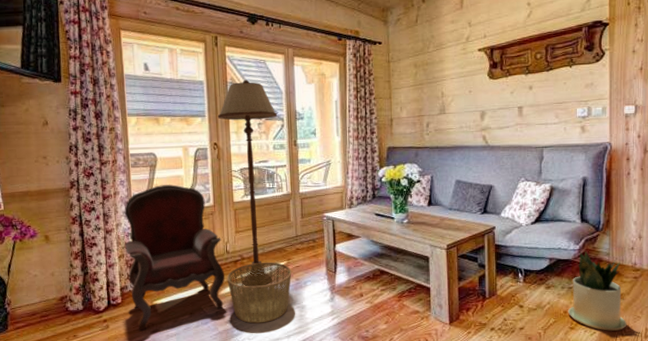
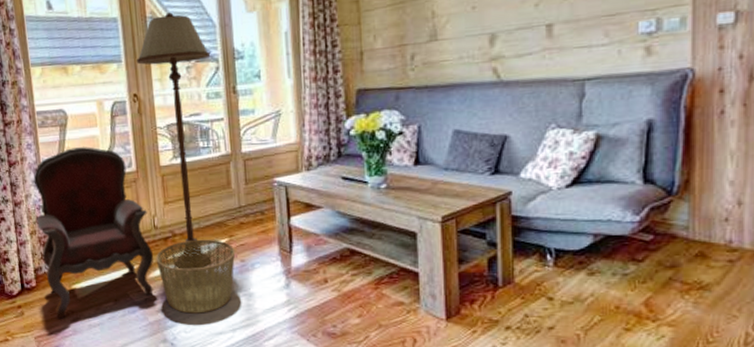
planter: present [567,251,627,331] -> none [621,224,715,335]

